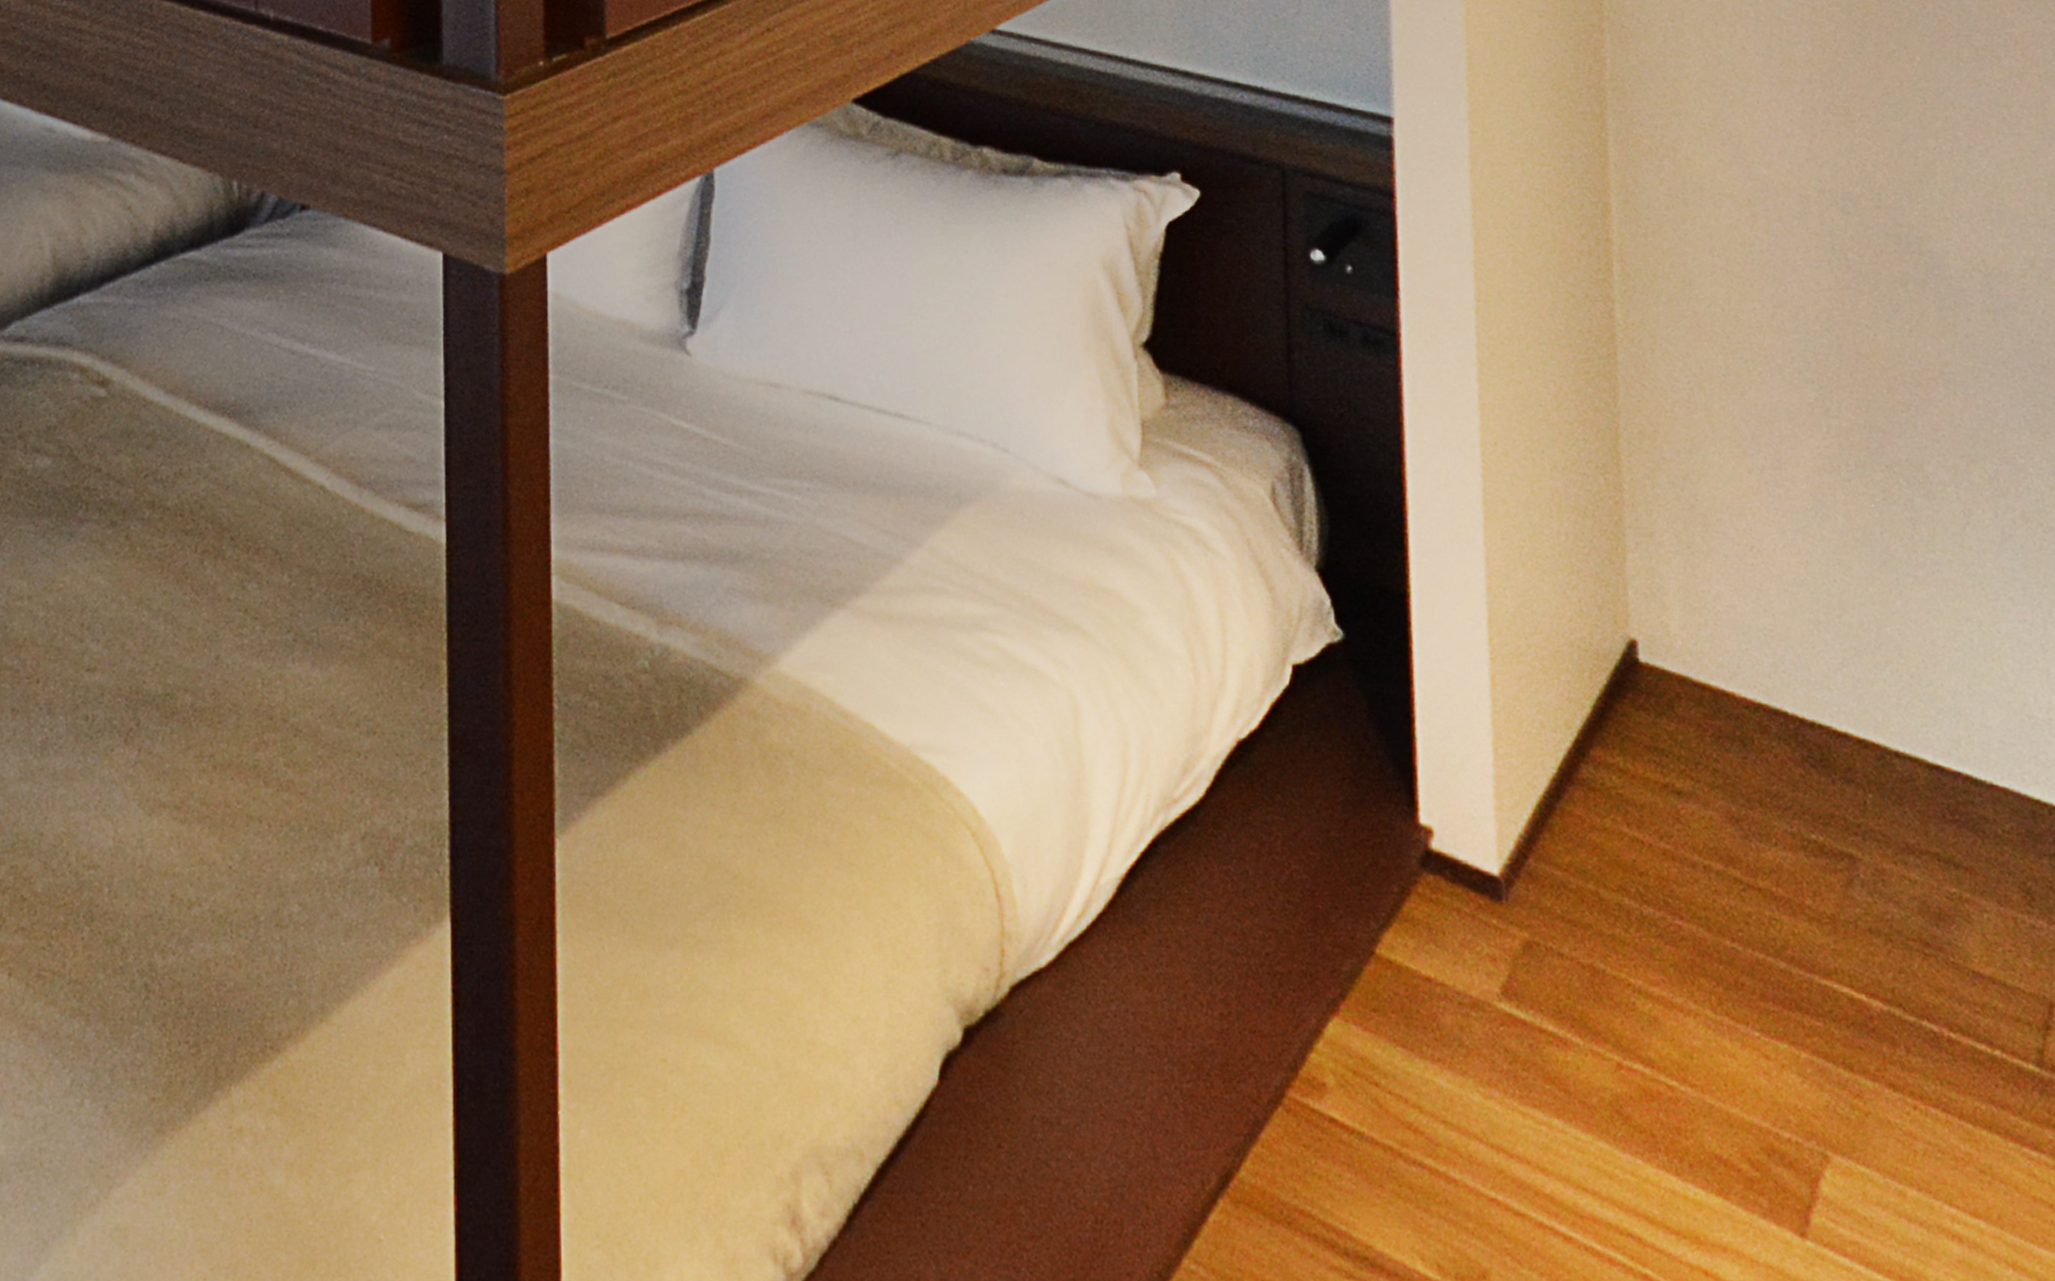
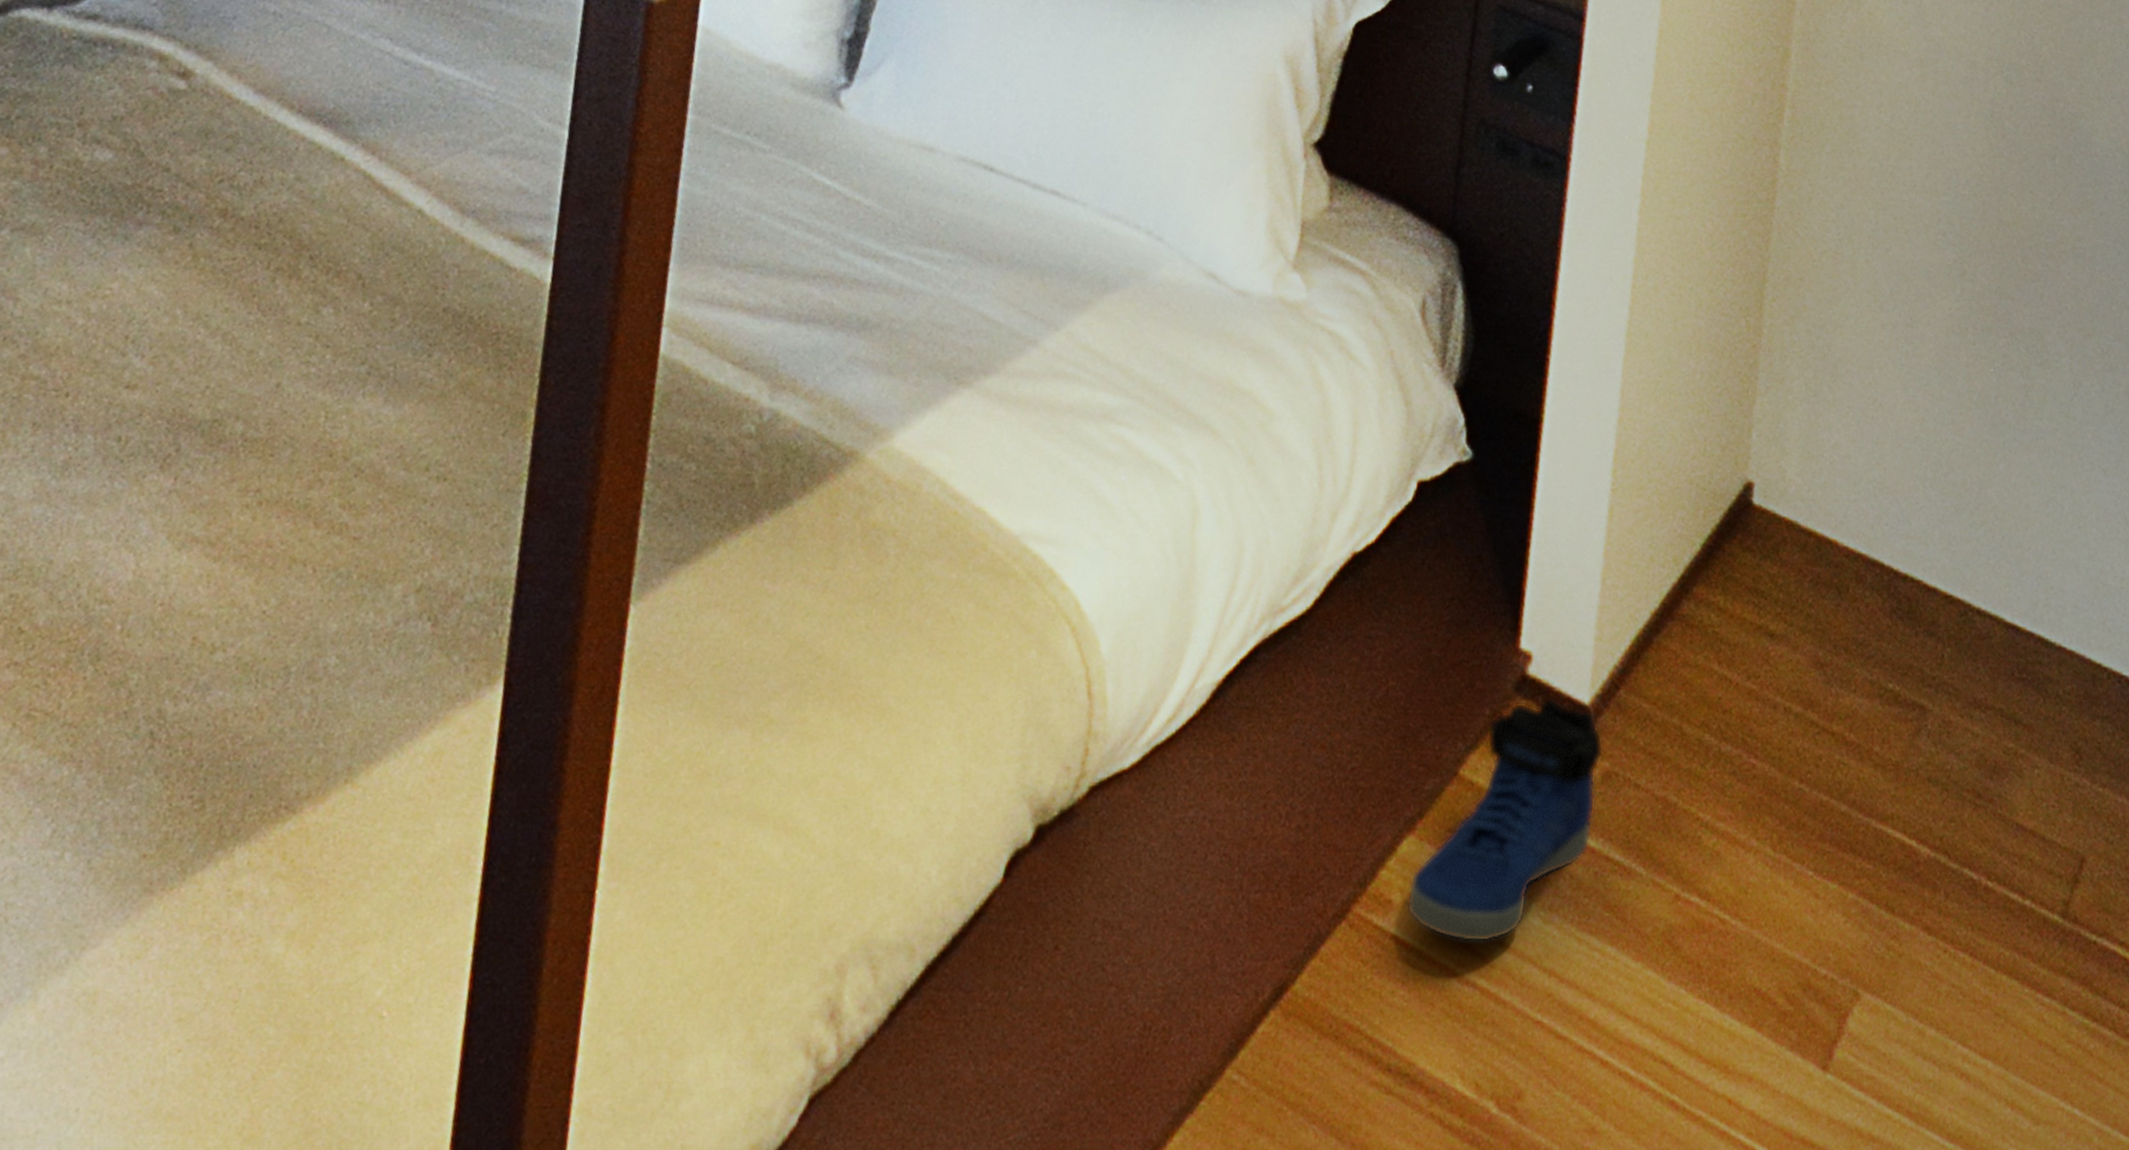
sneaker: none [1340,871,1521,1122] -> present [1406,698,1604,942]

